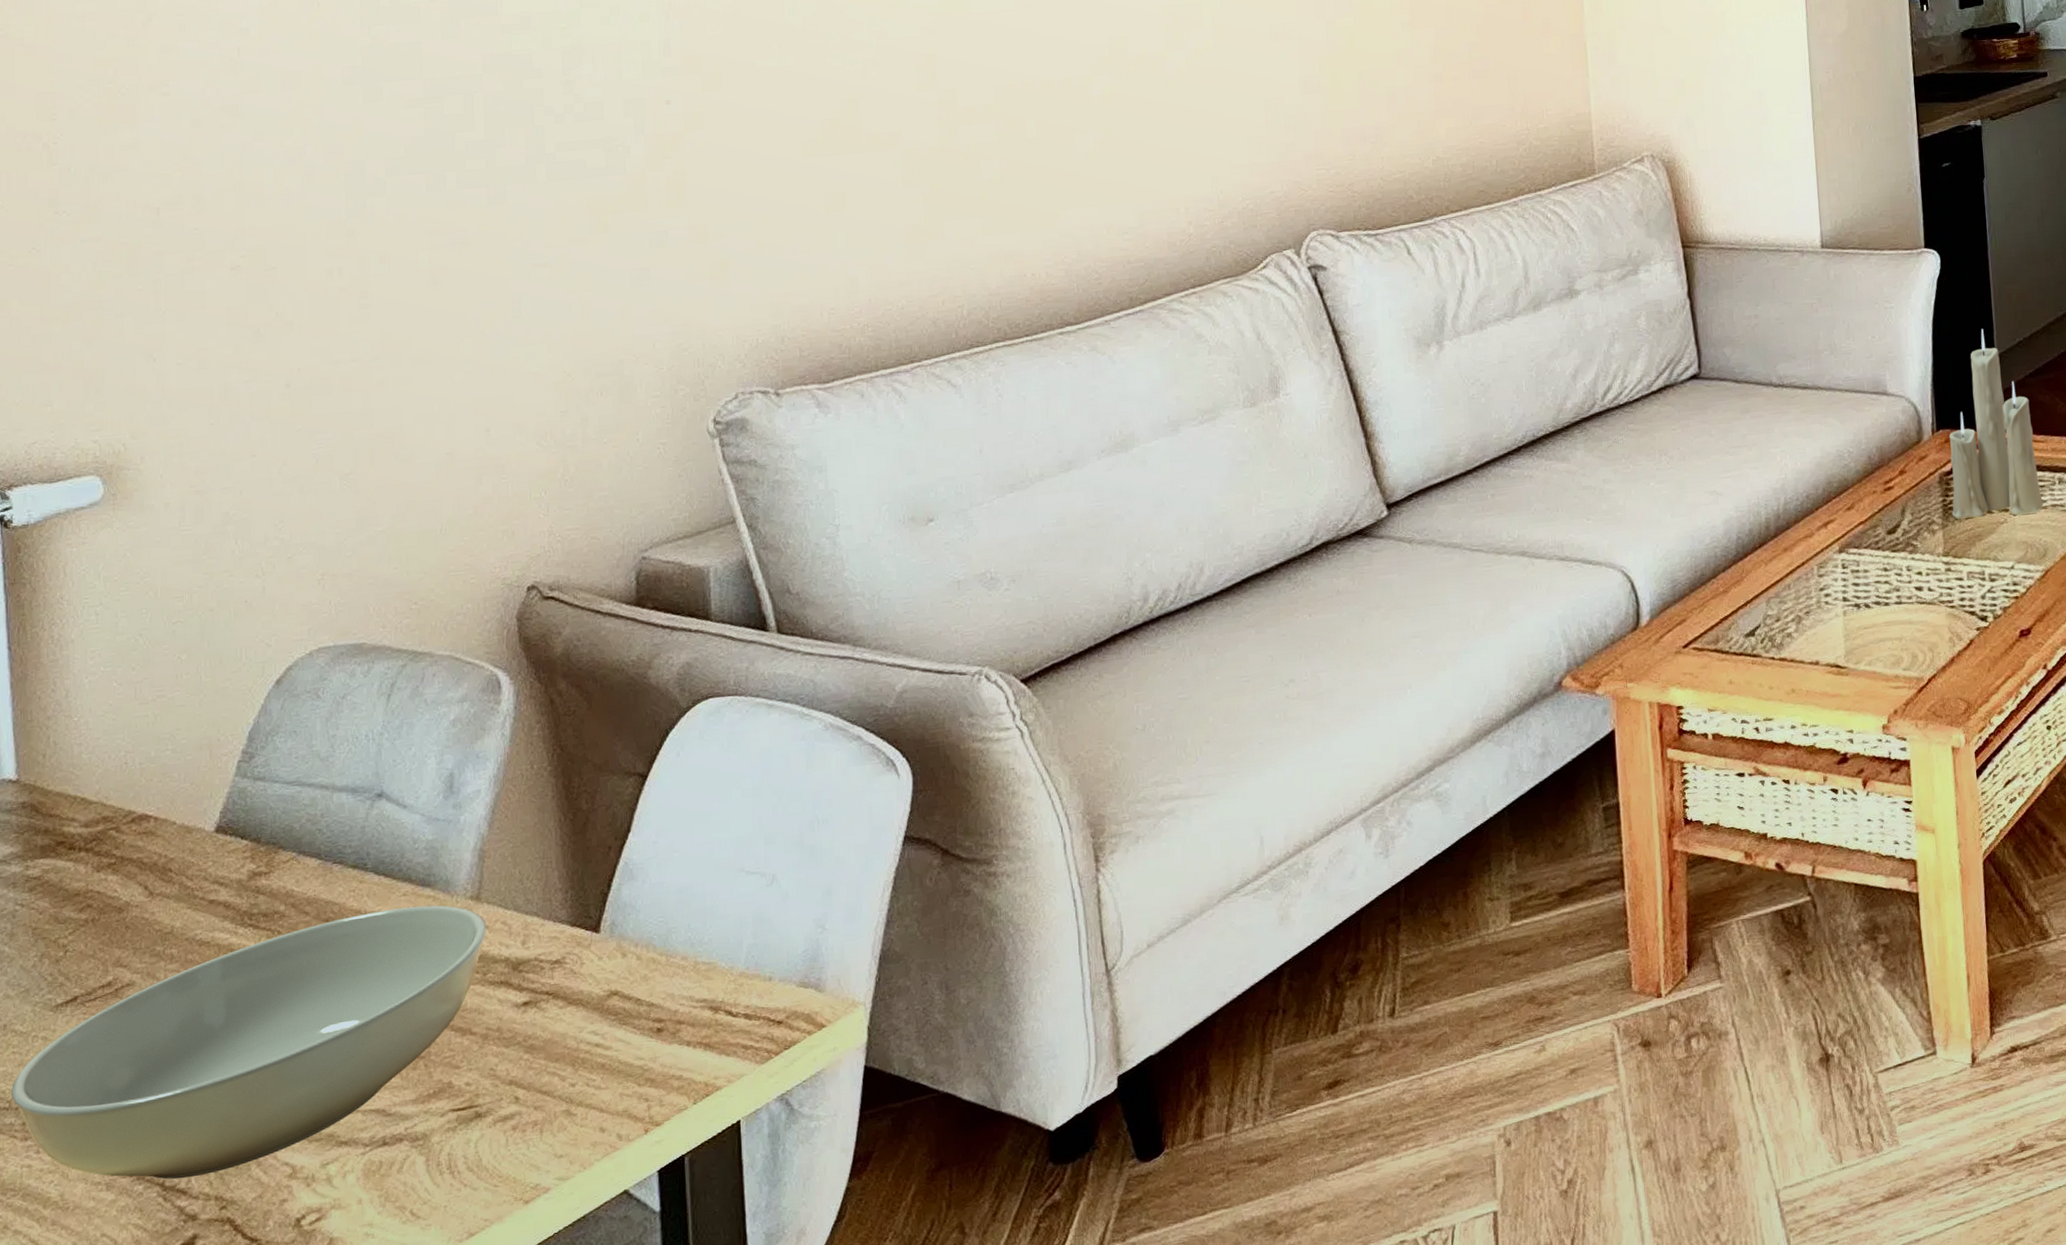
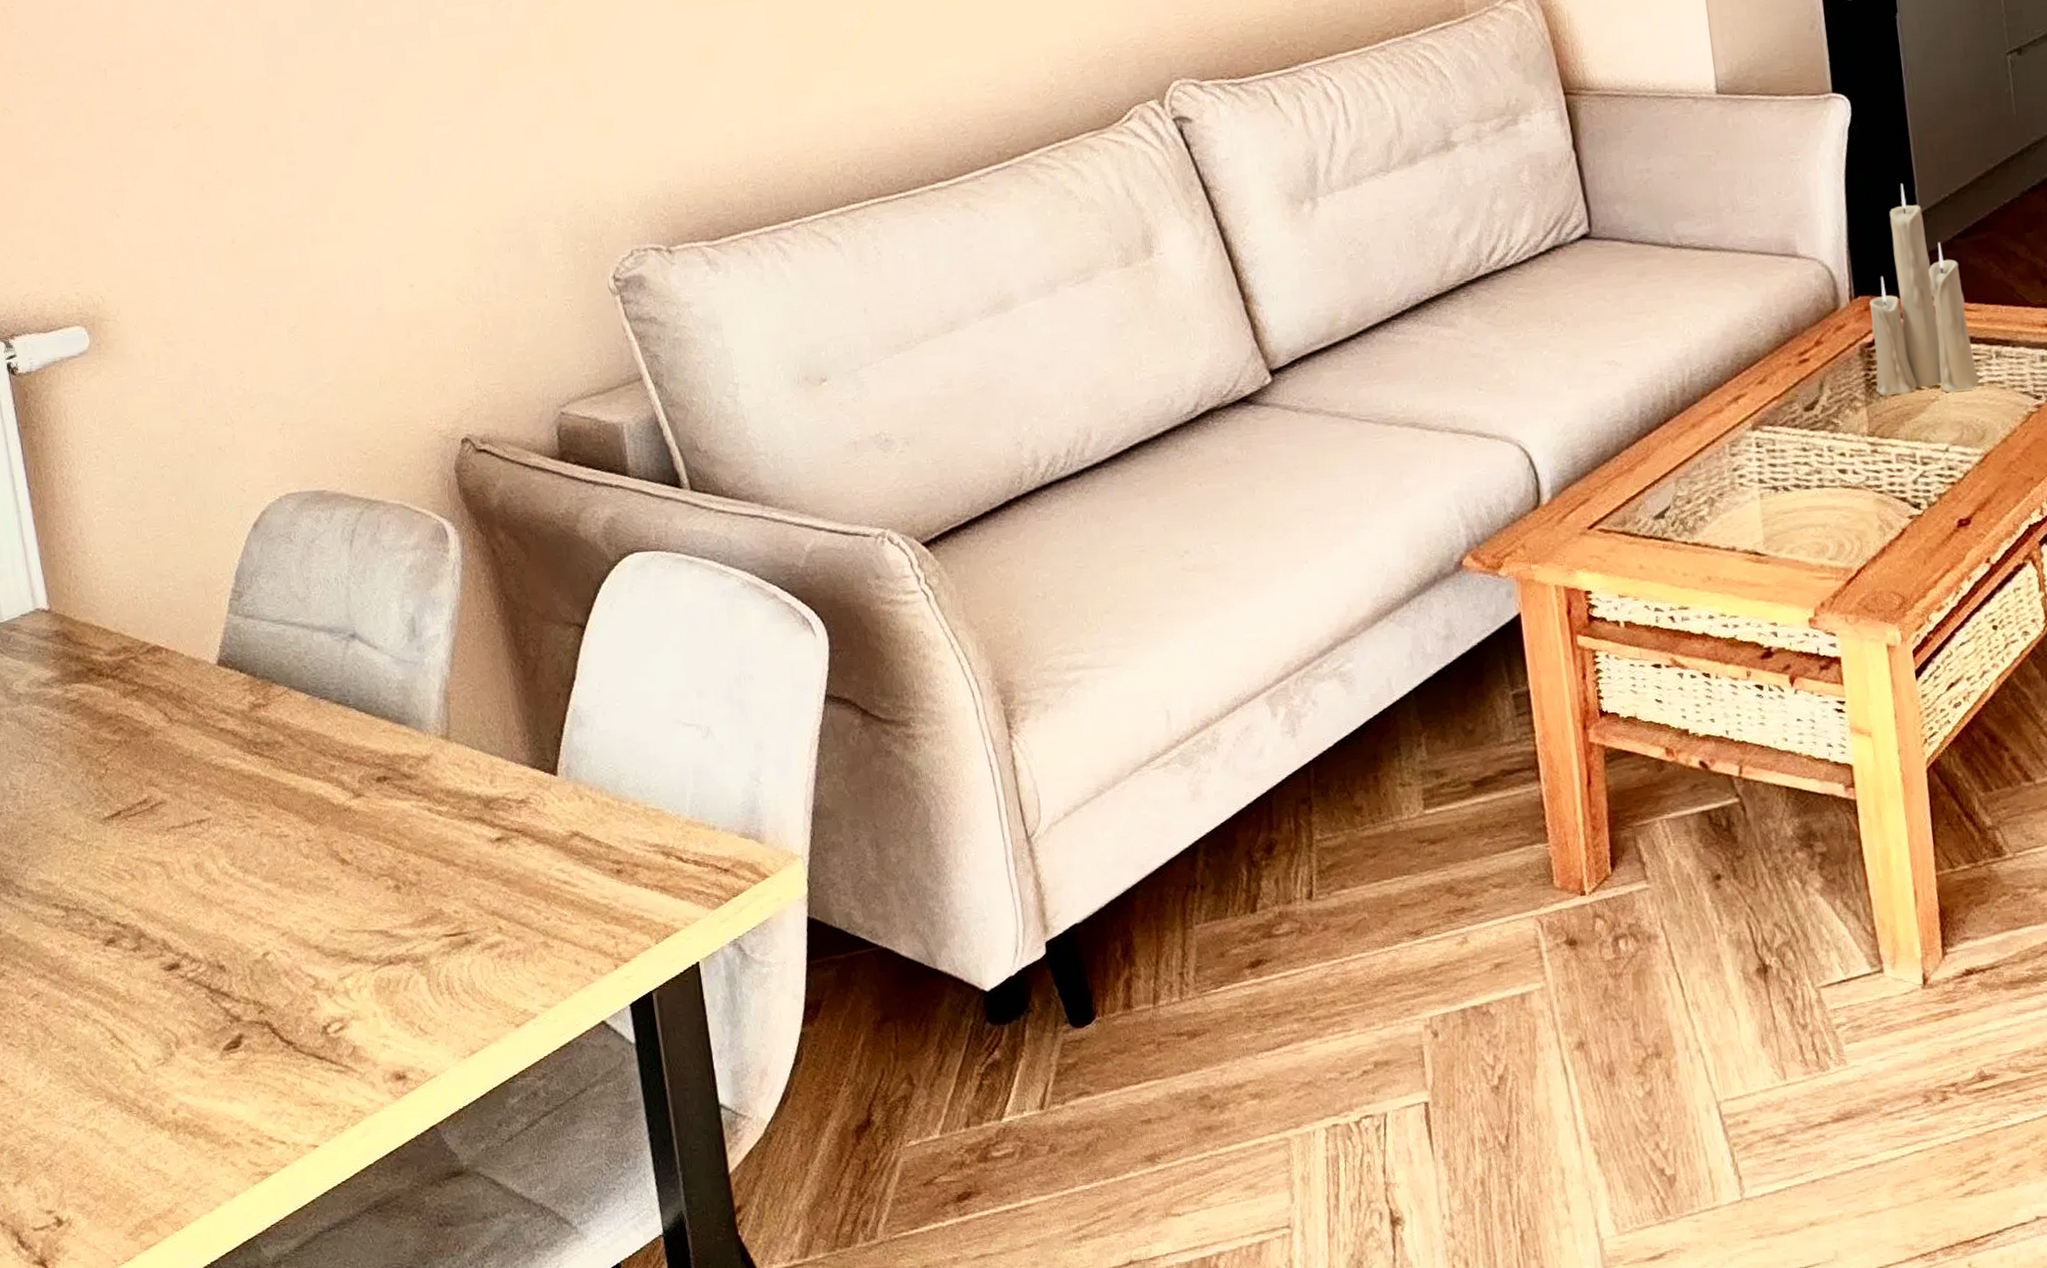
bowl: present [11,905,486,1180] -> none [76,742,458,983]

